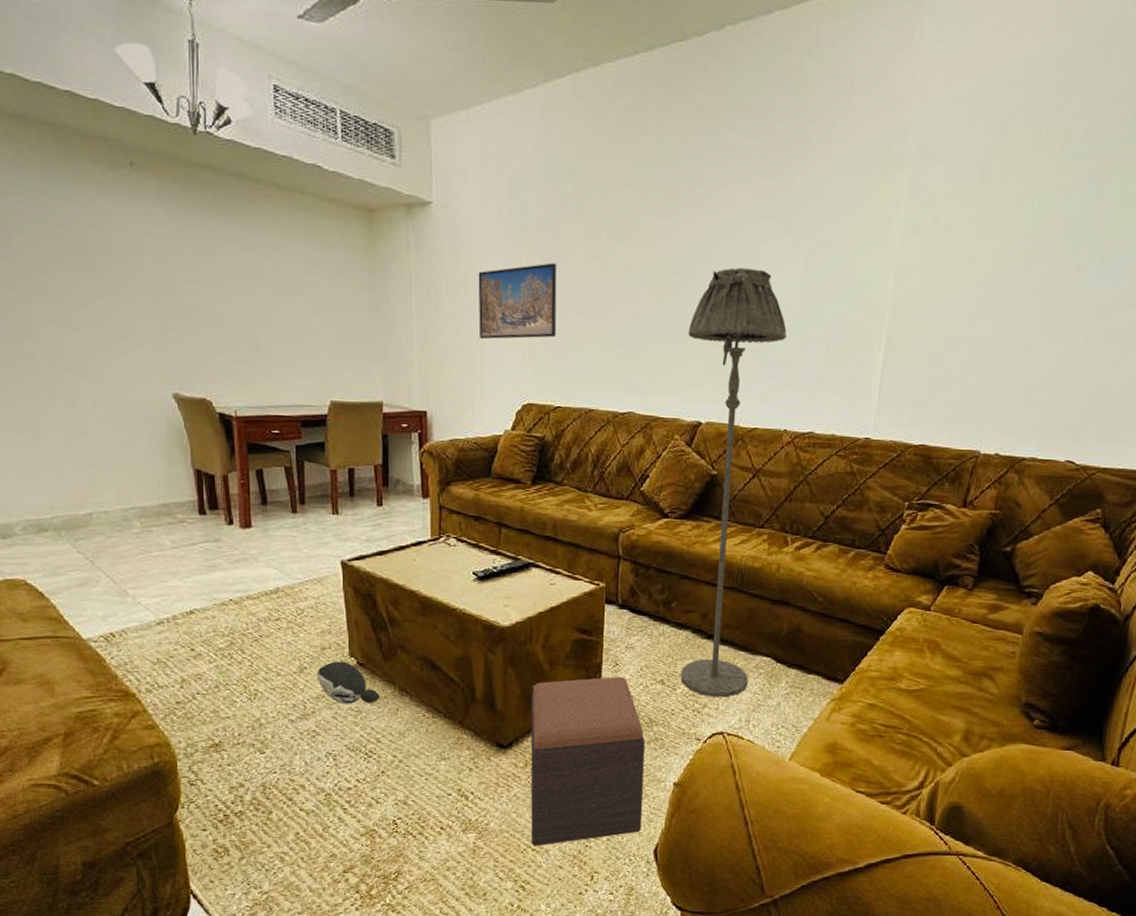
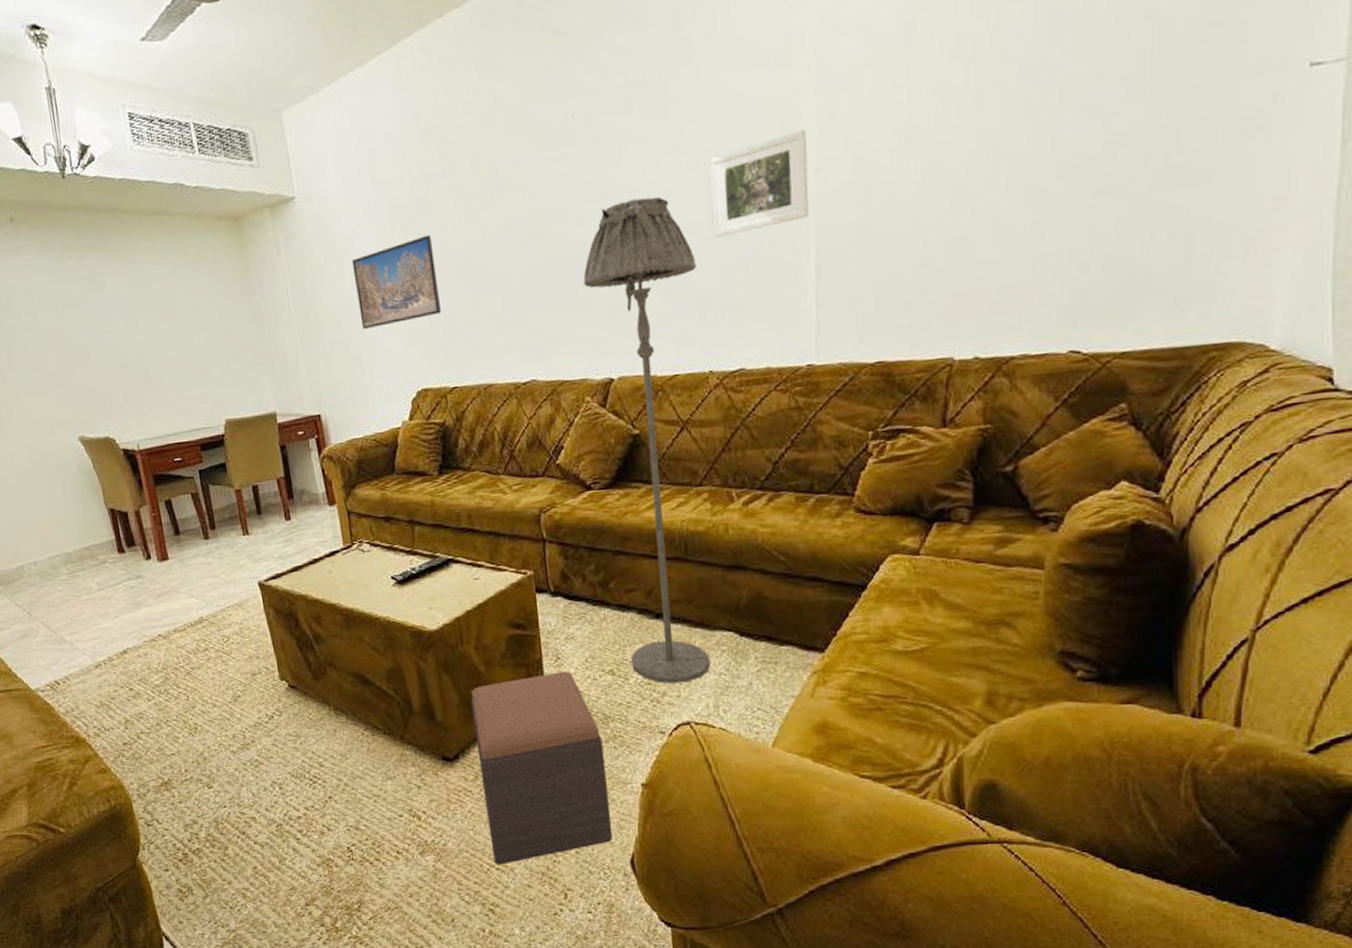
plush toy: present [316,661,380,704] -> none [250,685,317,730]
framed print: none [805,236,893,316] -> present [710,128,809,238]

